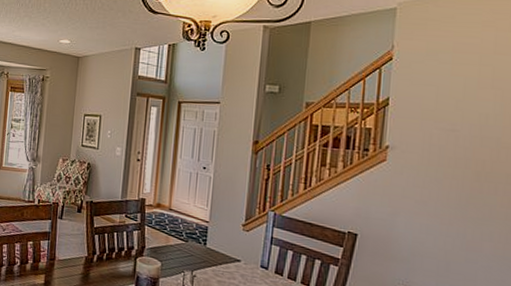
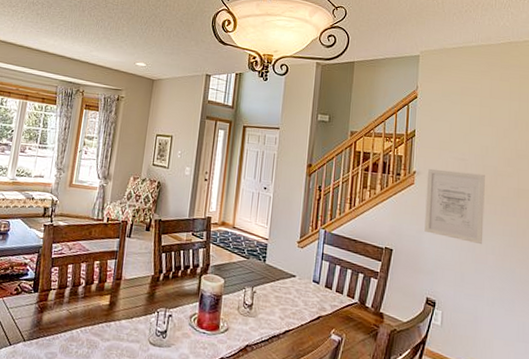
wall art: none [399,142,483,230] -> present [424,168,485,245]

